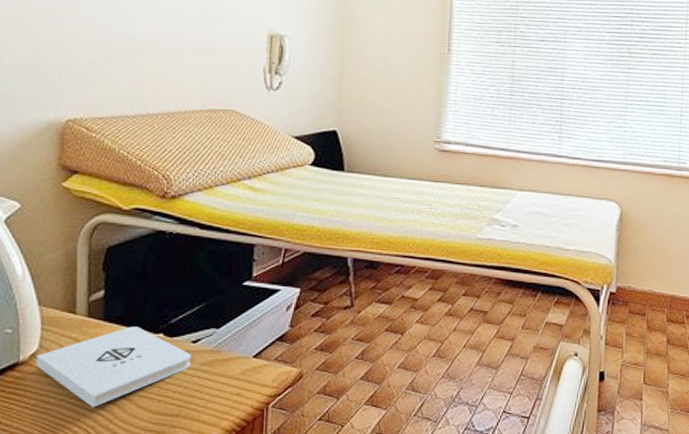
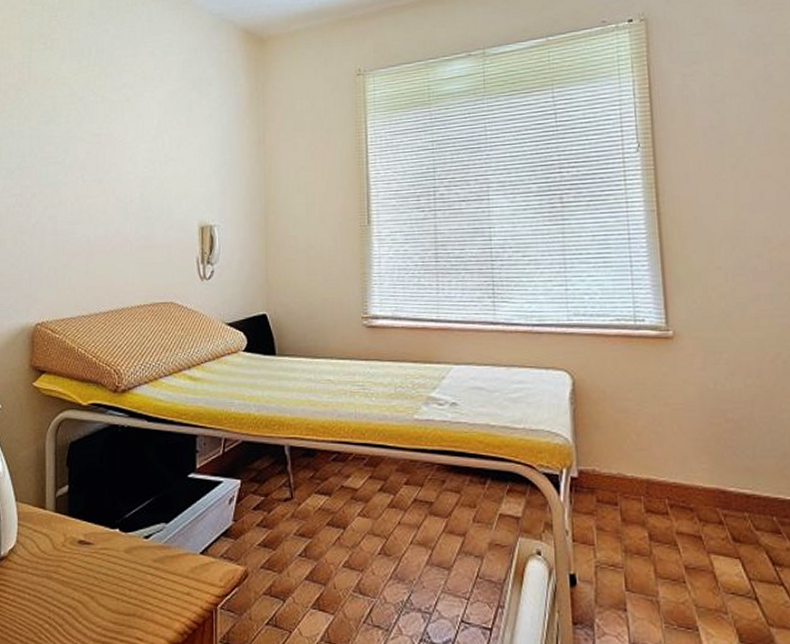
notepad: present [35,326,191,407] -> none [13,521,144,604]

